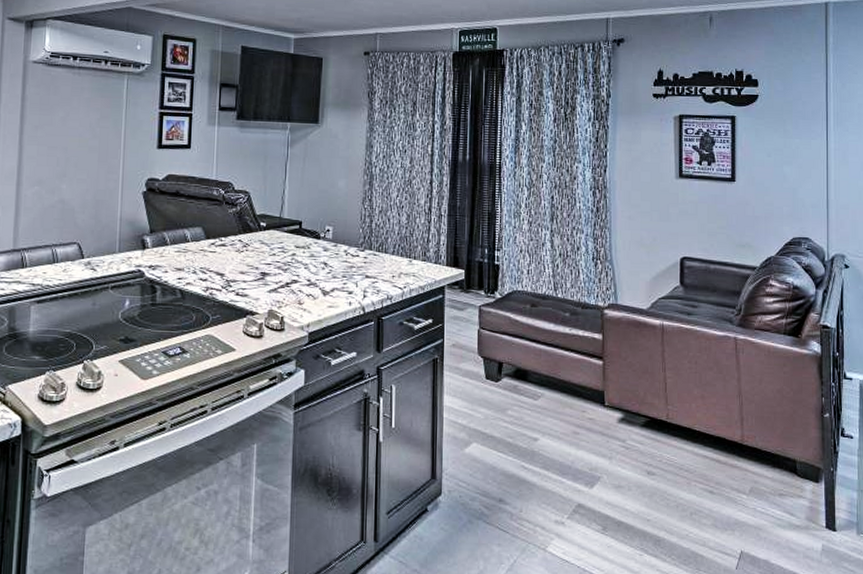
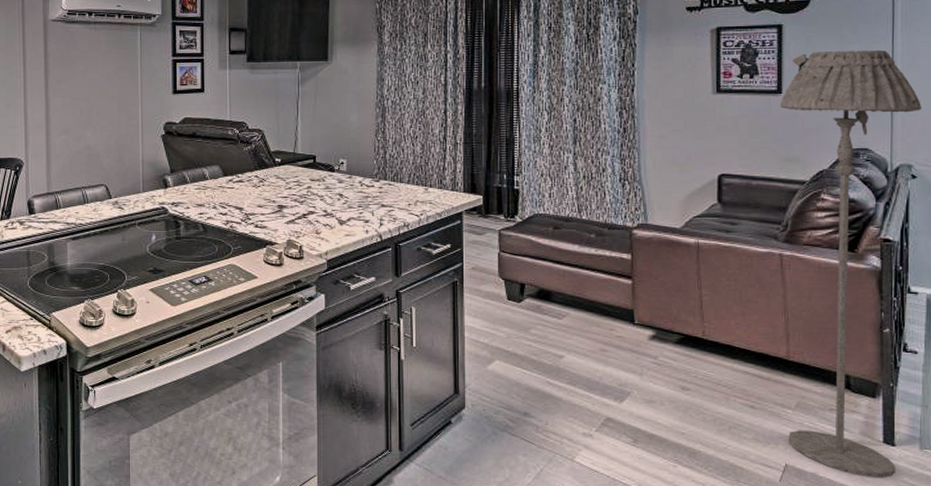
floor lamp: none [734,144,853,565] -> present [780,49,923,479]

